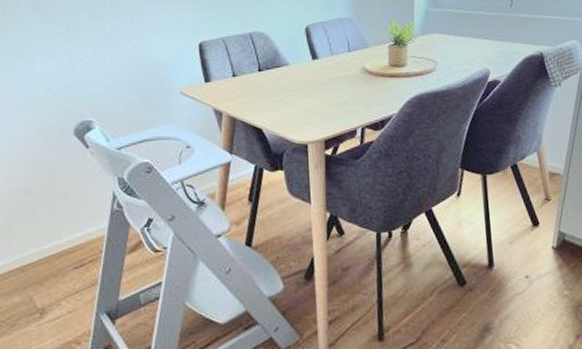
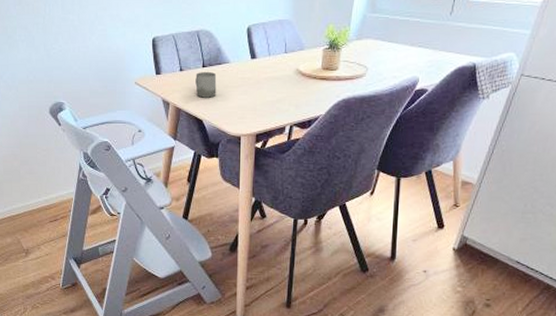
cup: none [251,75,276,105] -> present [195,71,217,98]

